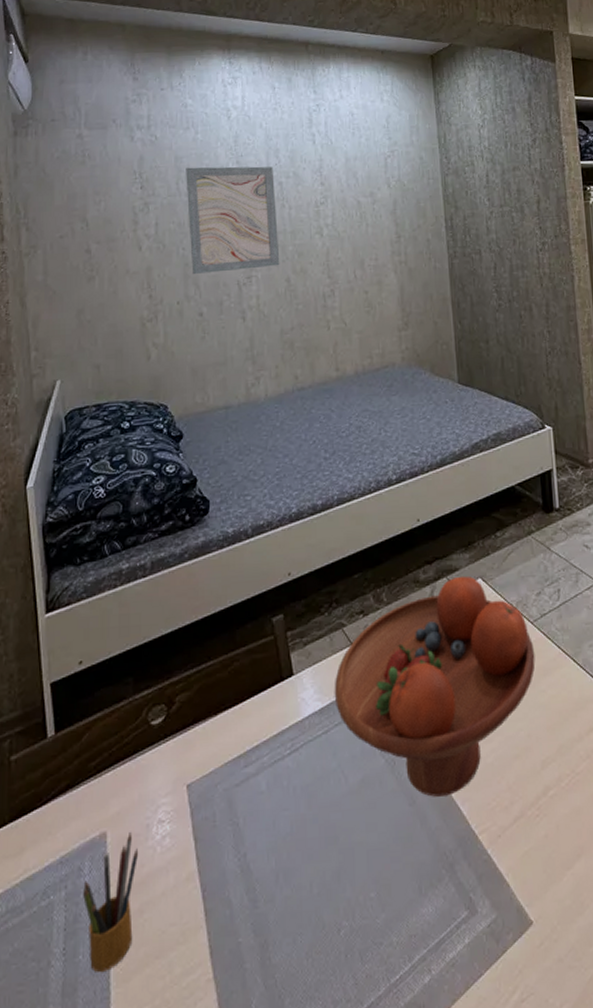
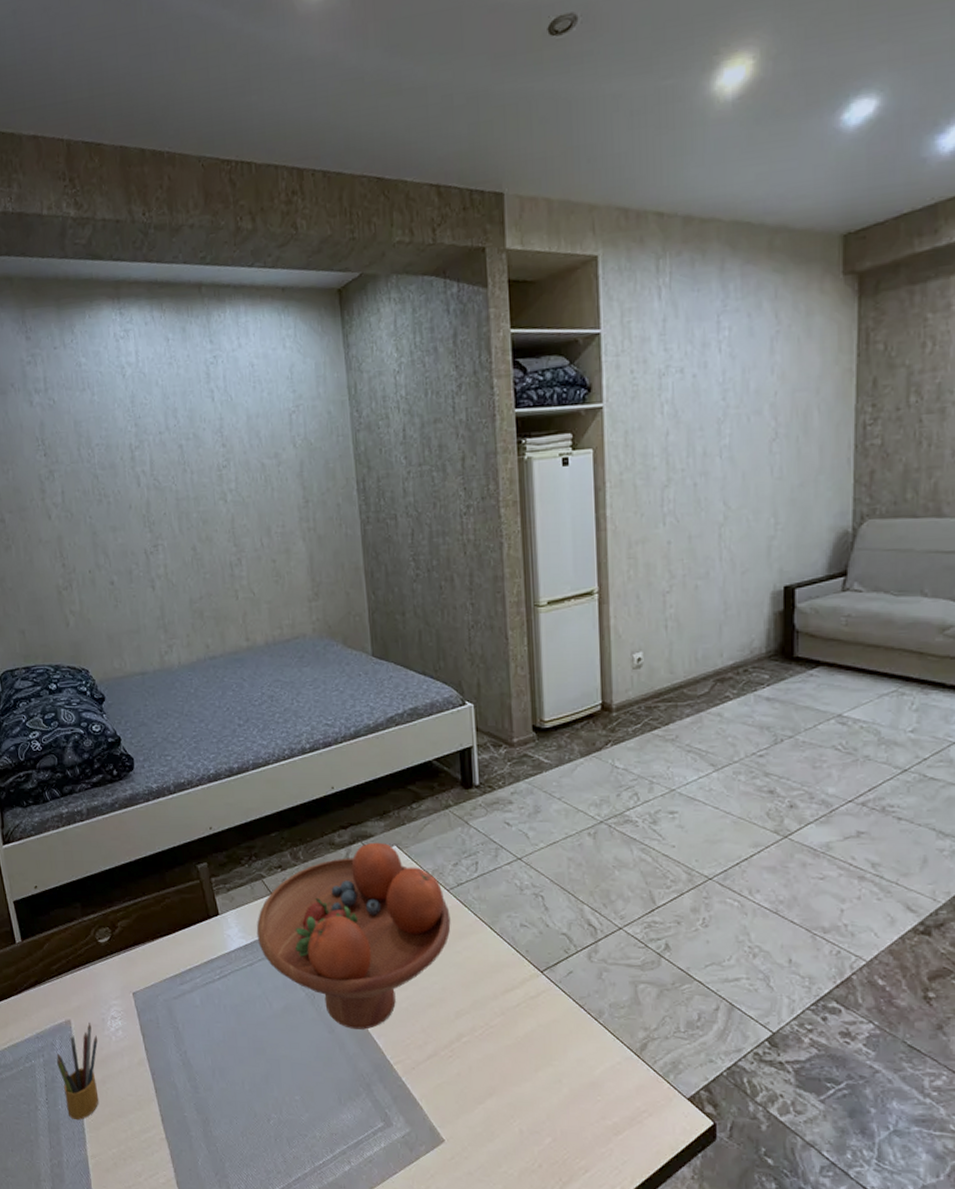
wall art: present [186,166,280,275] -> none [85,428,185,544]

